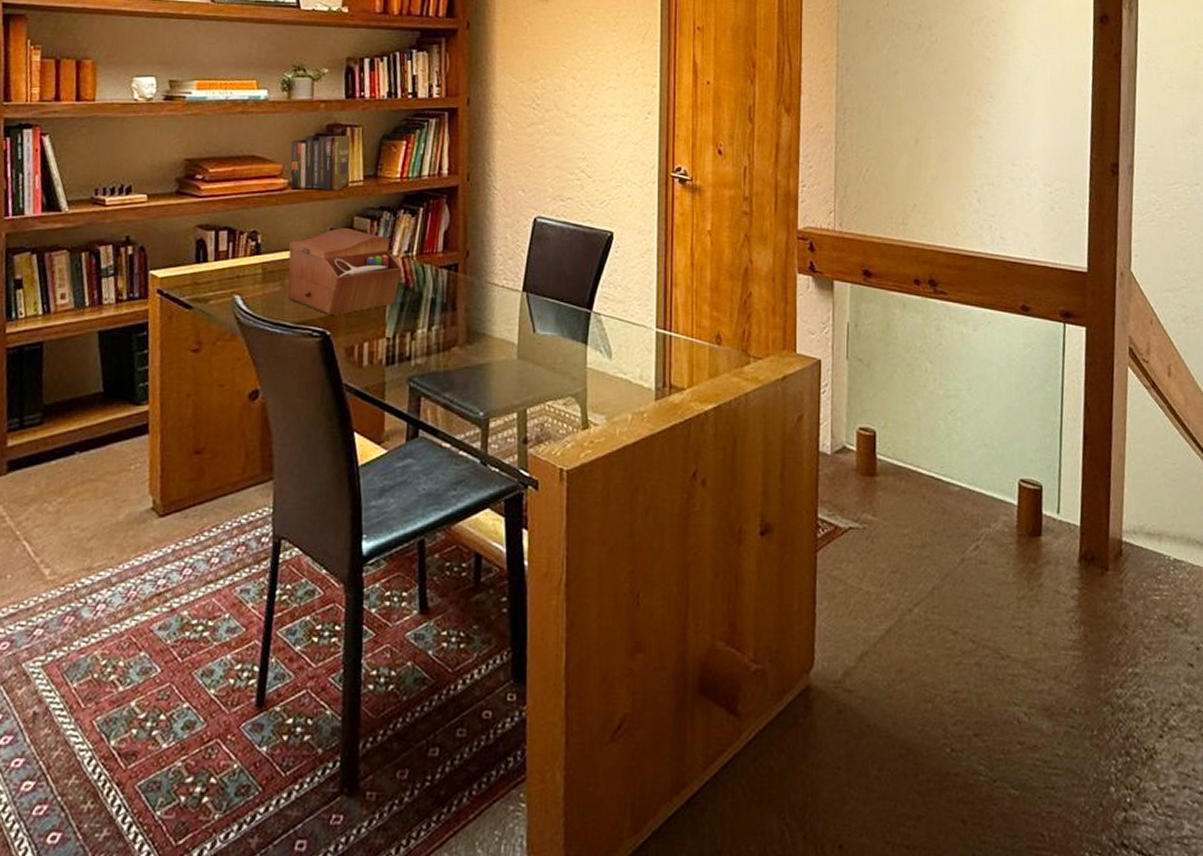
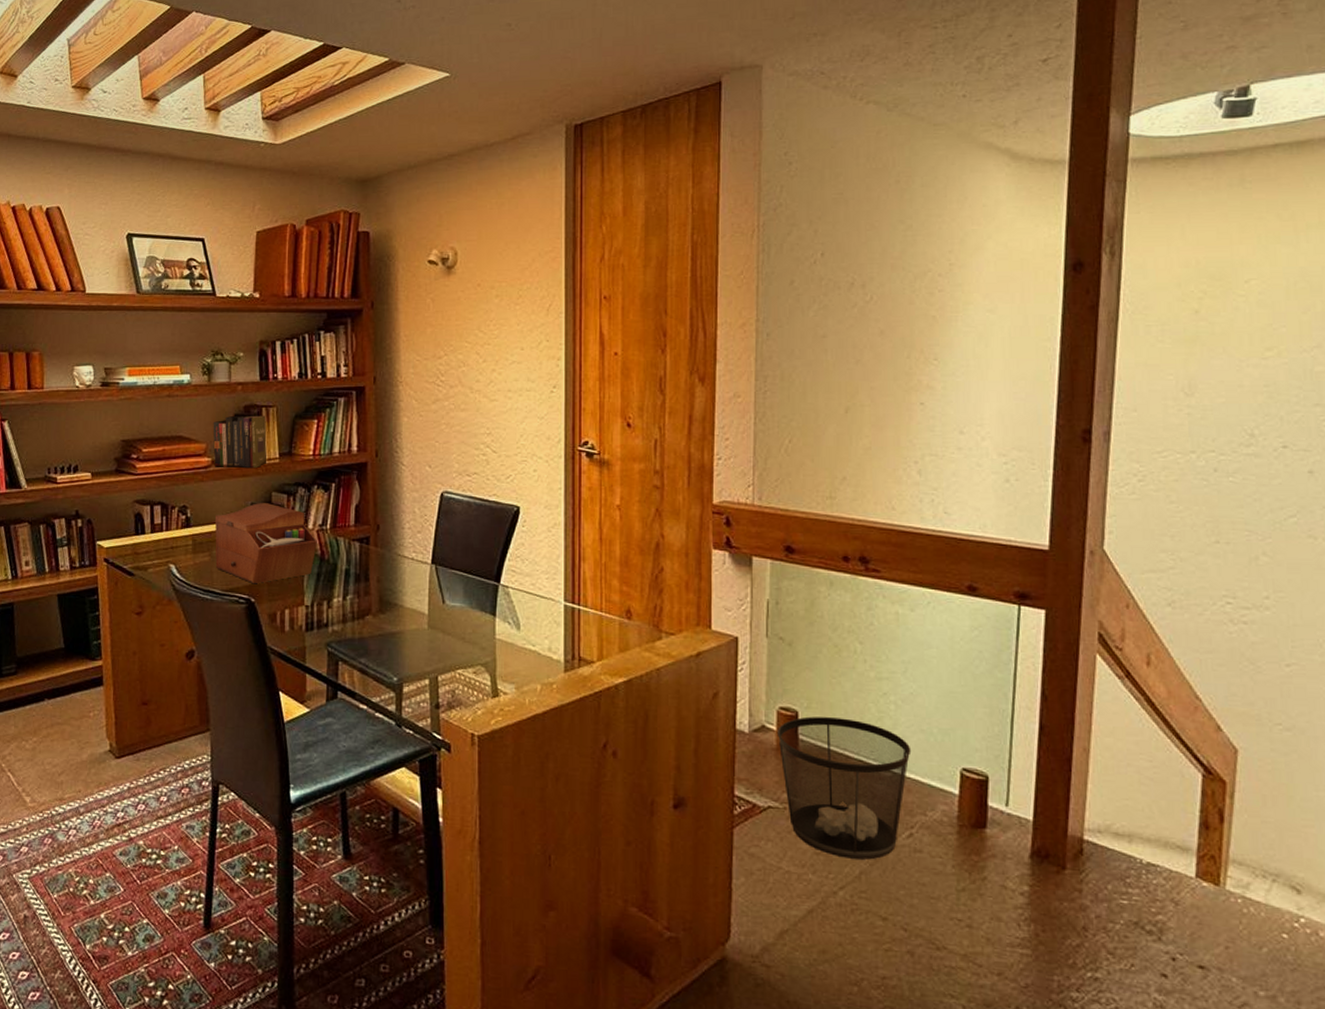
waste bin: none [857,436,976,574] -> present [778,716,912,860]

